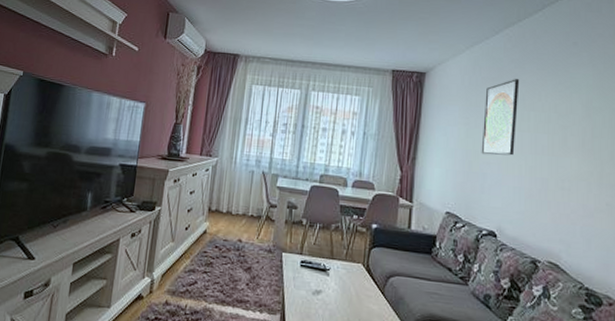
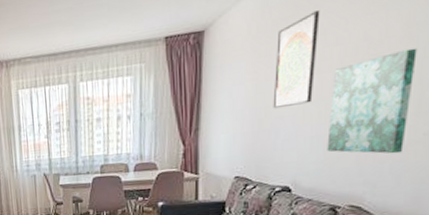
wall art: none [527,127,596,218] -> present [327,48,418,154]

